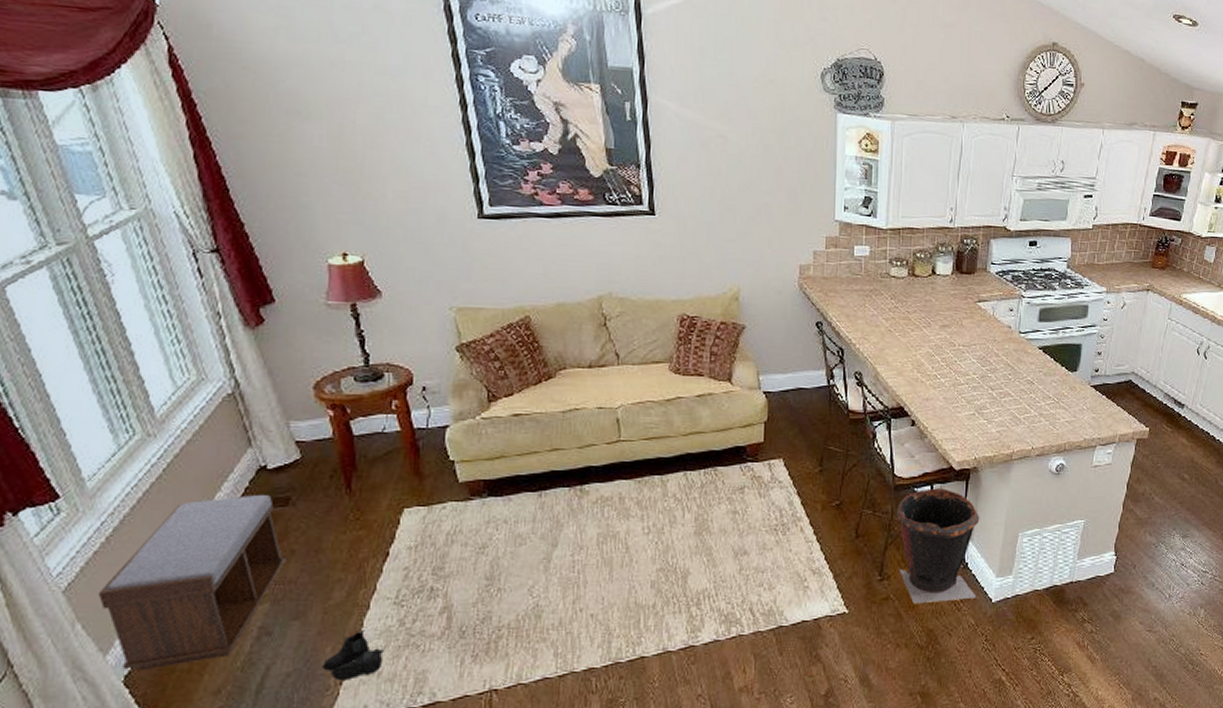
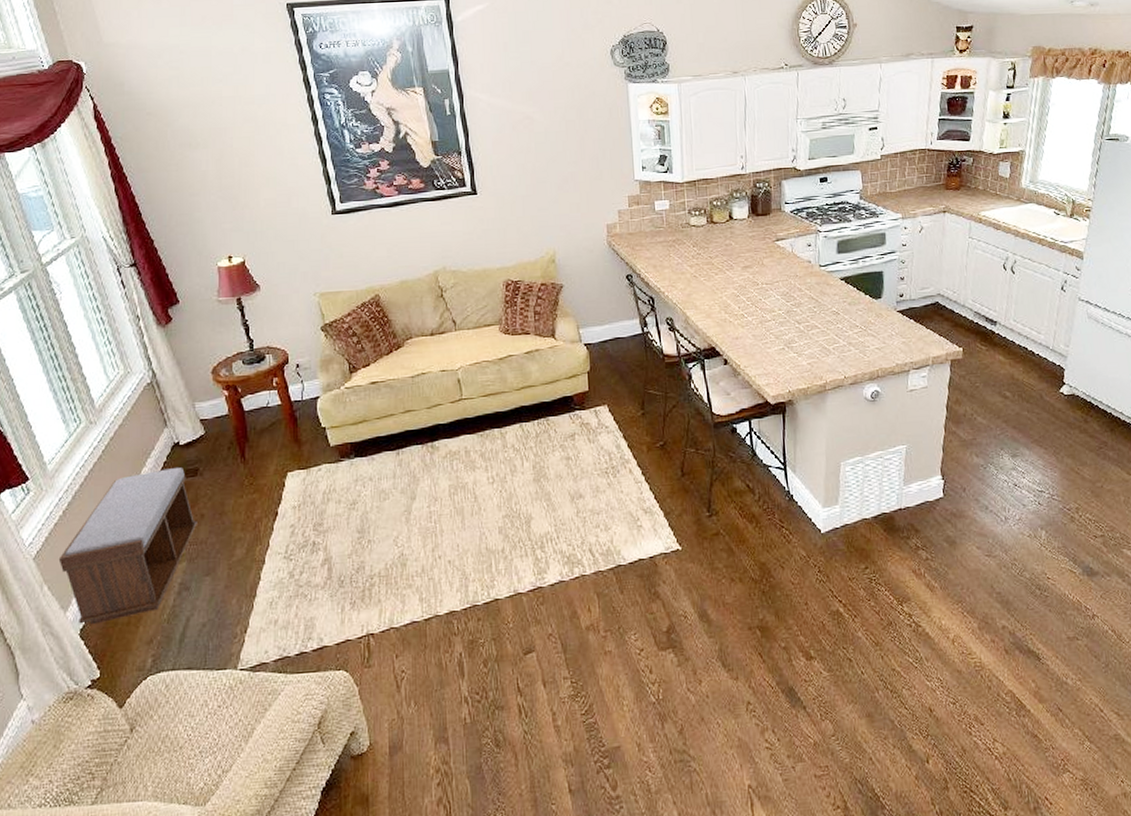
boots: present [322,628,384,681] -> none [230,581,278,629]
trash can: present [896,488,980,604] -> none [718,423,804,538]

